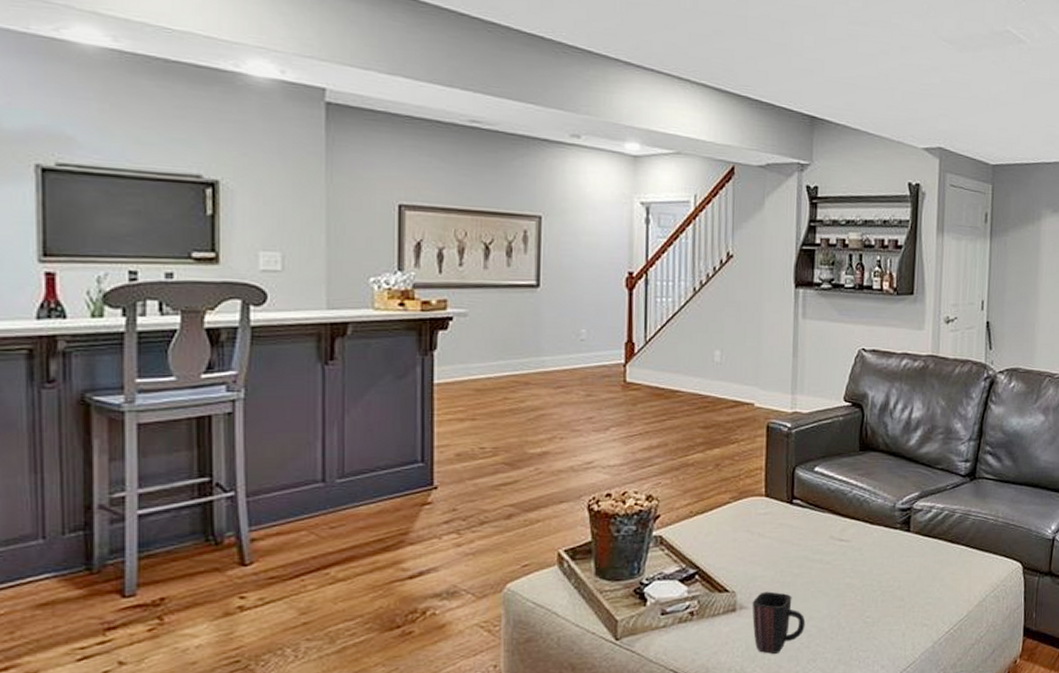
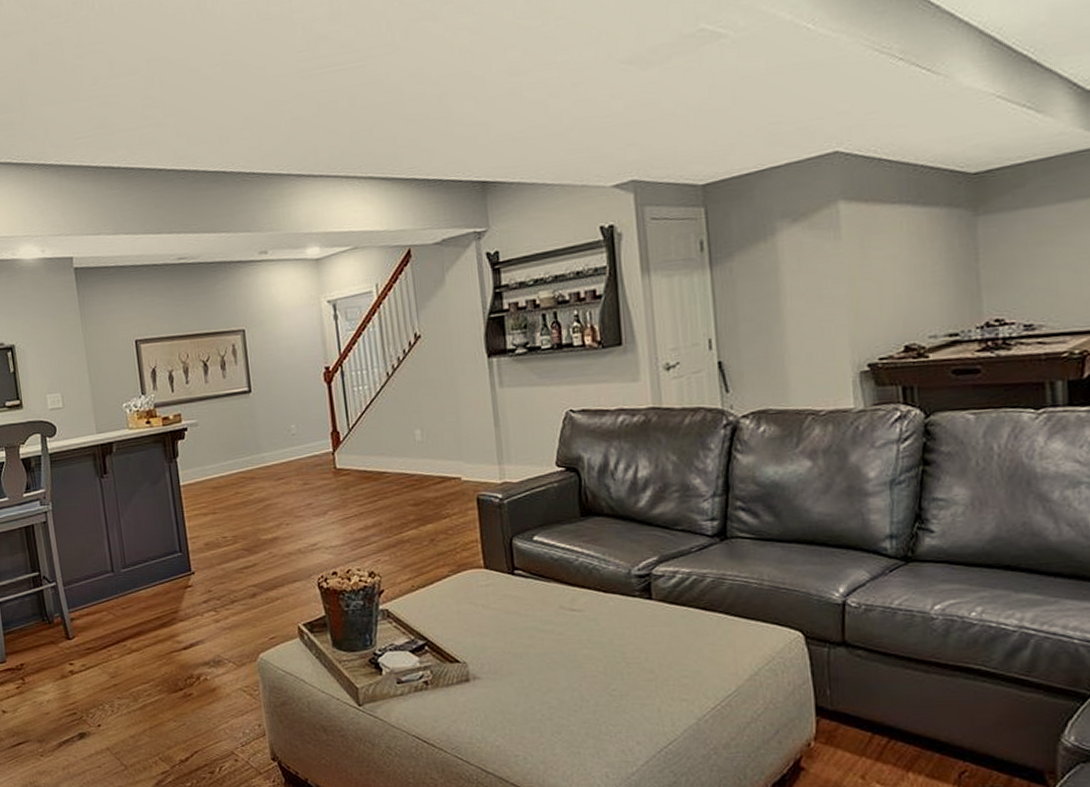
mug: present [752,591,806,654] -> none [485,662,545,724]

